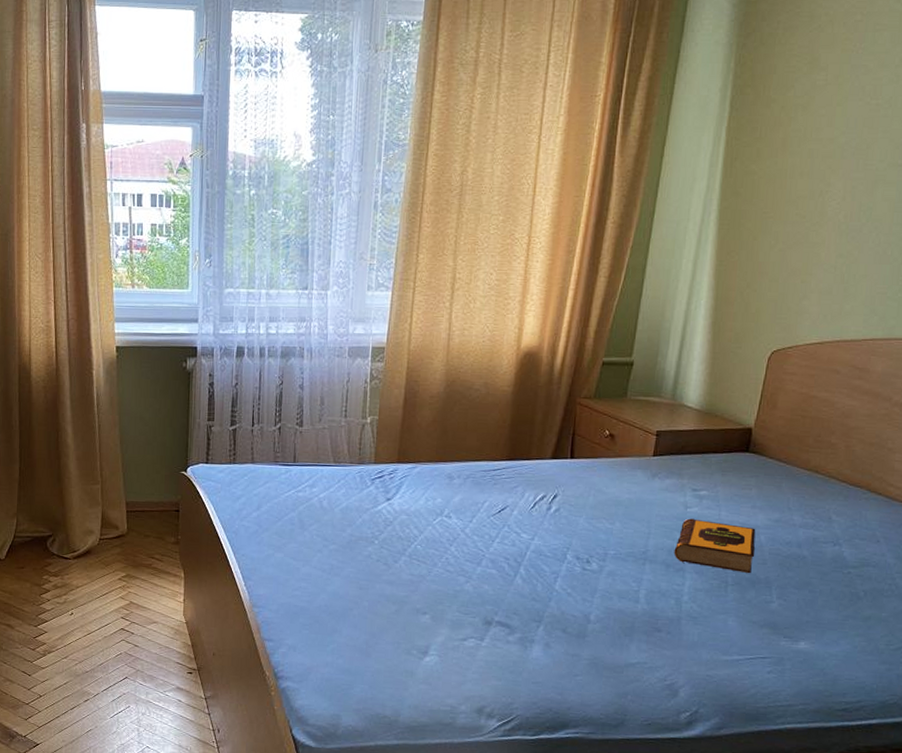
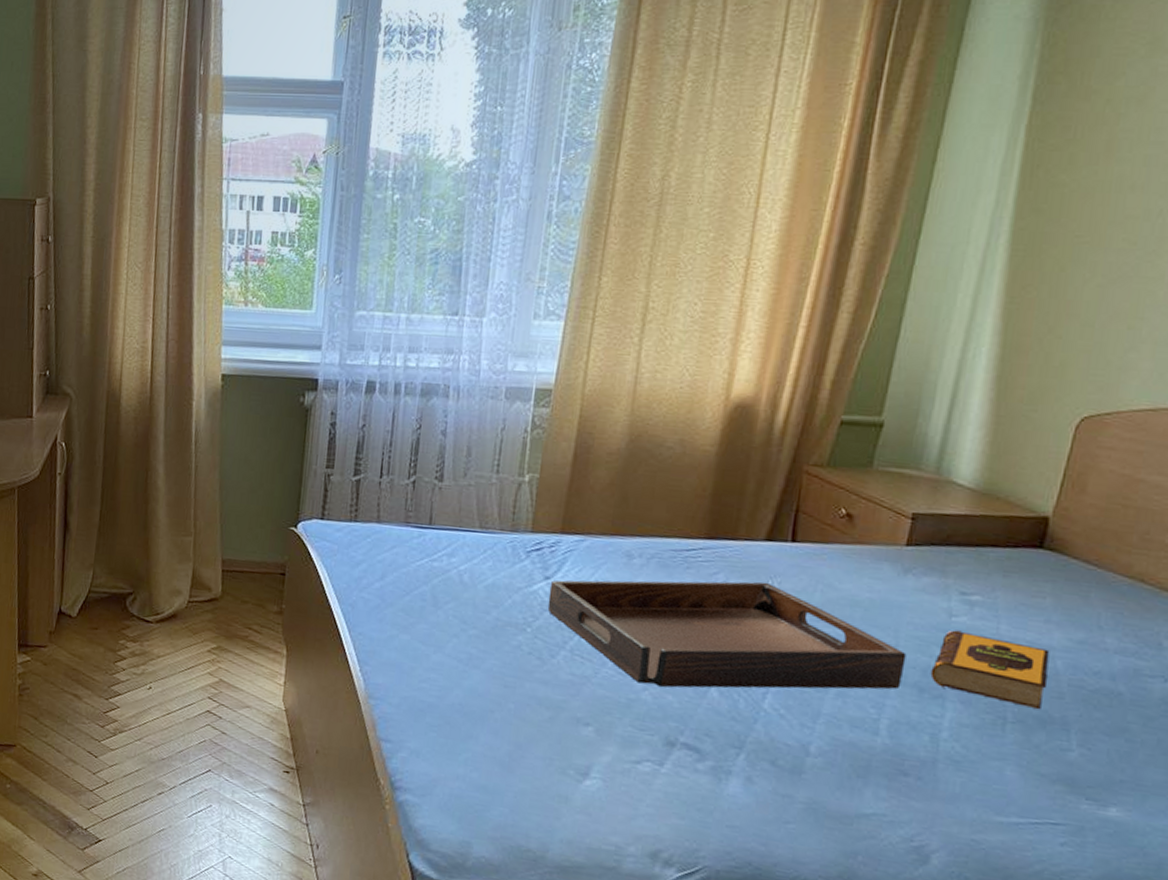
serving tray: none [390,491,656,579] -> present [547,580,907,690]

